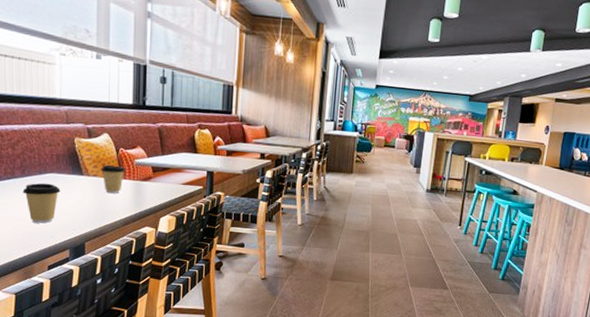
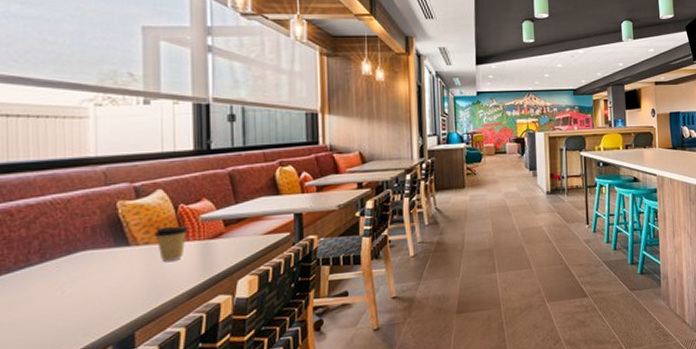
coffee cup: present [22,183,61,224] -> none [42,264,98,320]

